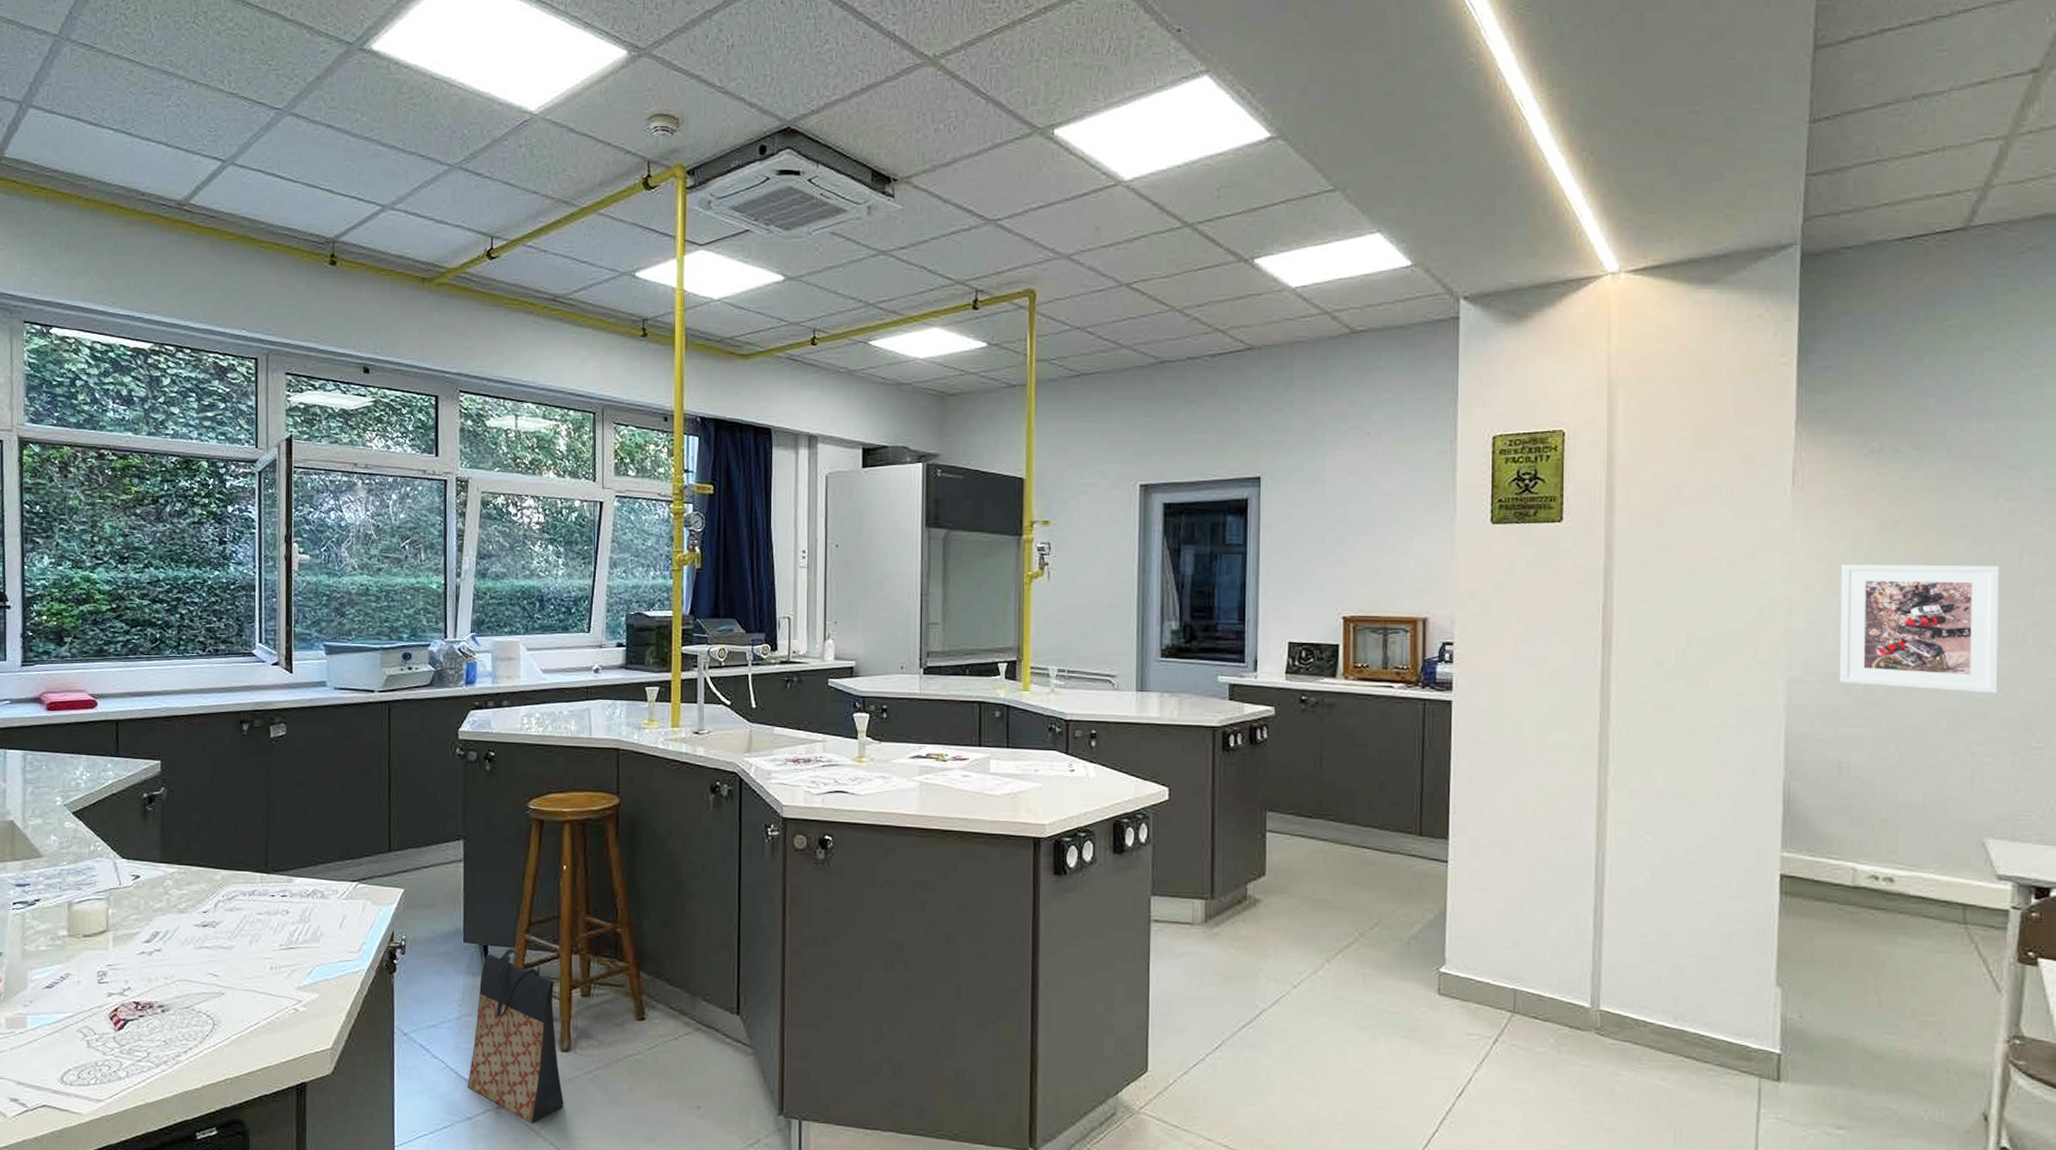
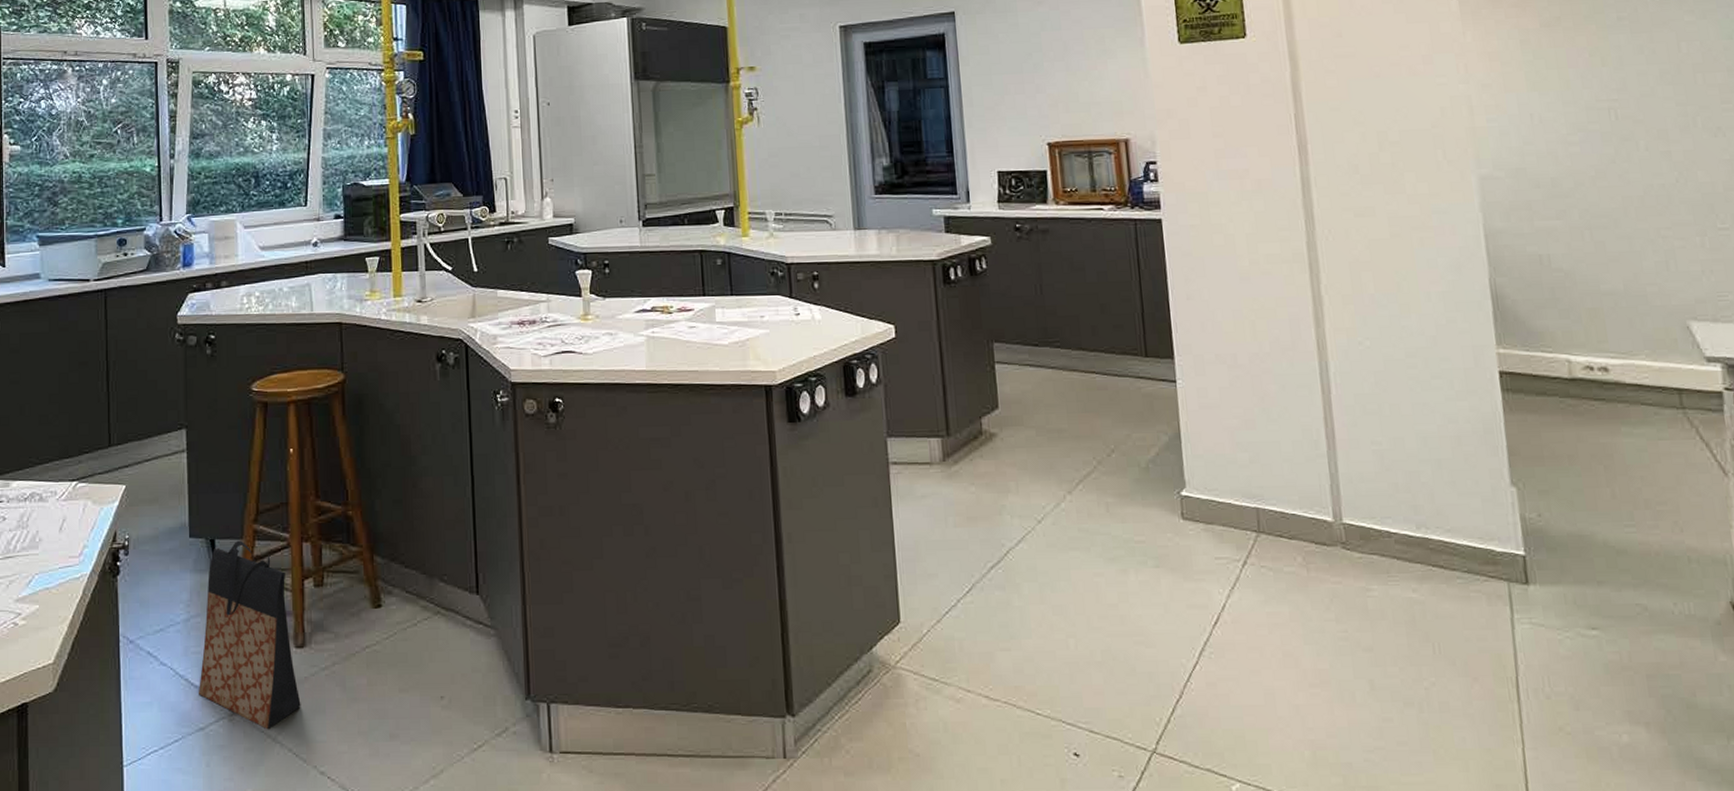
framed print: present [1839,564,2000,694] -> none [1513,54,1678,179]

